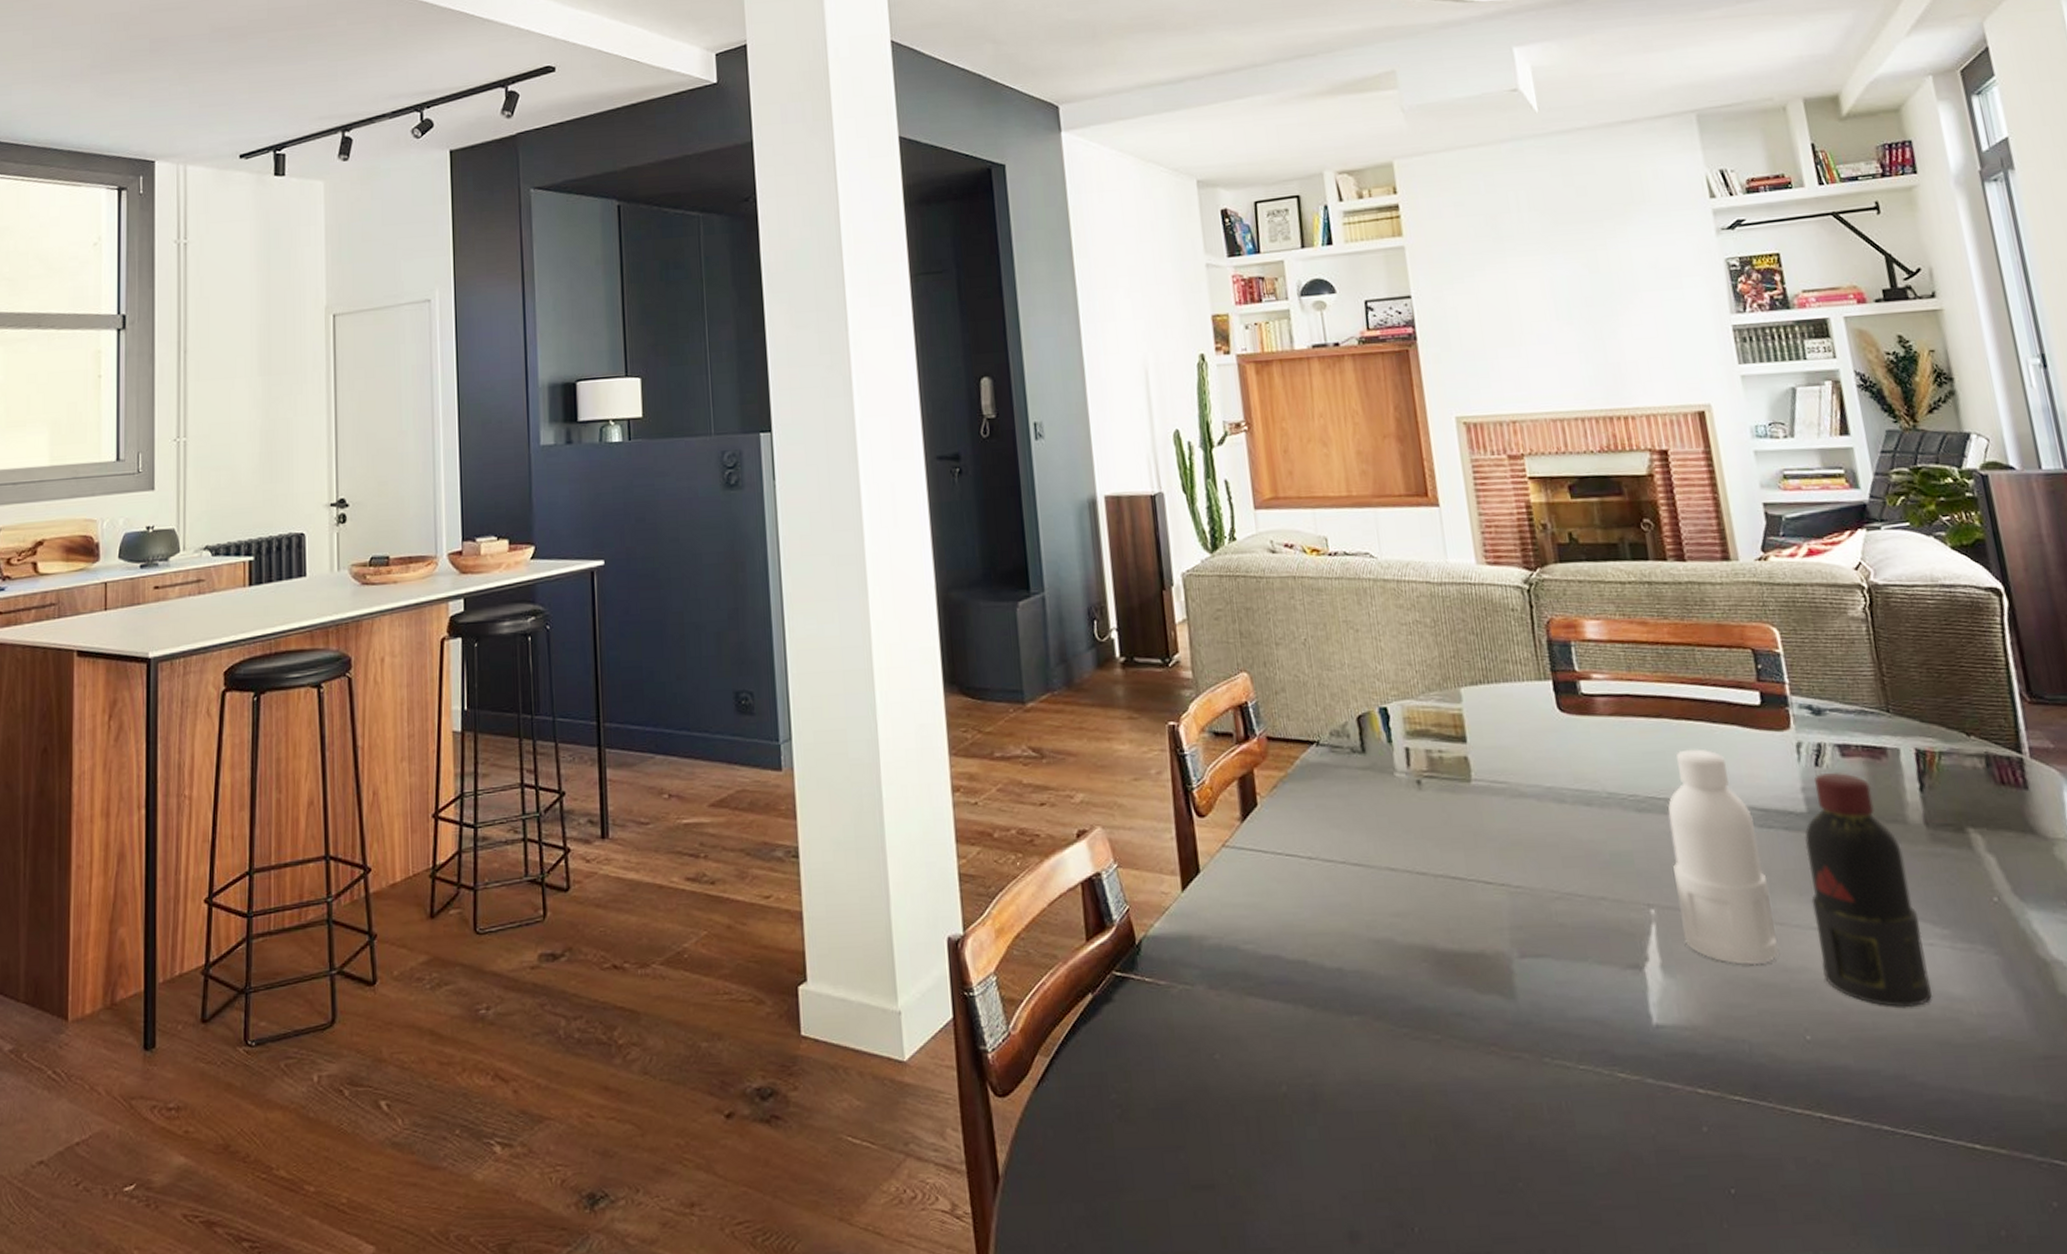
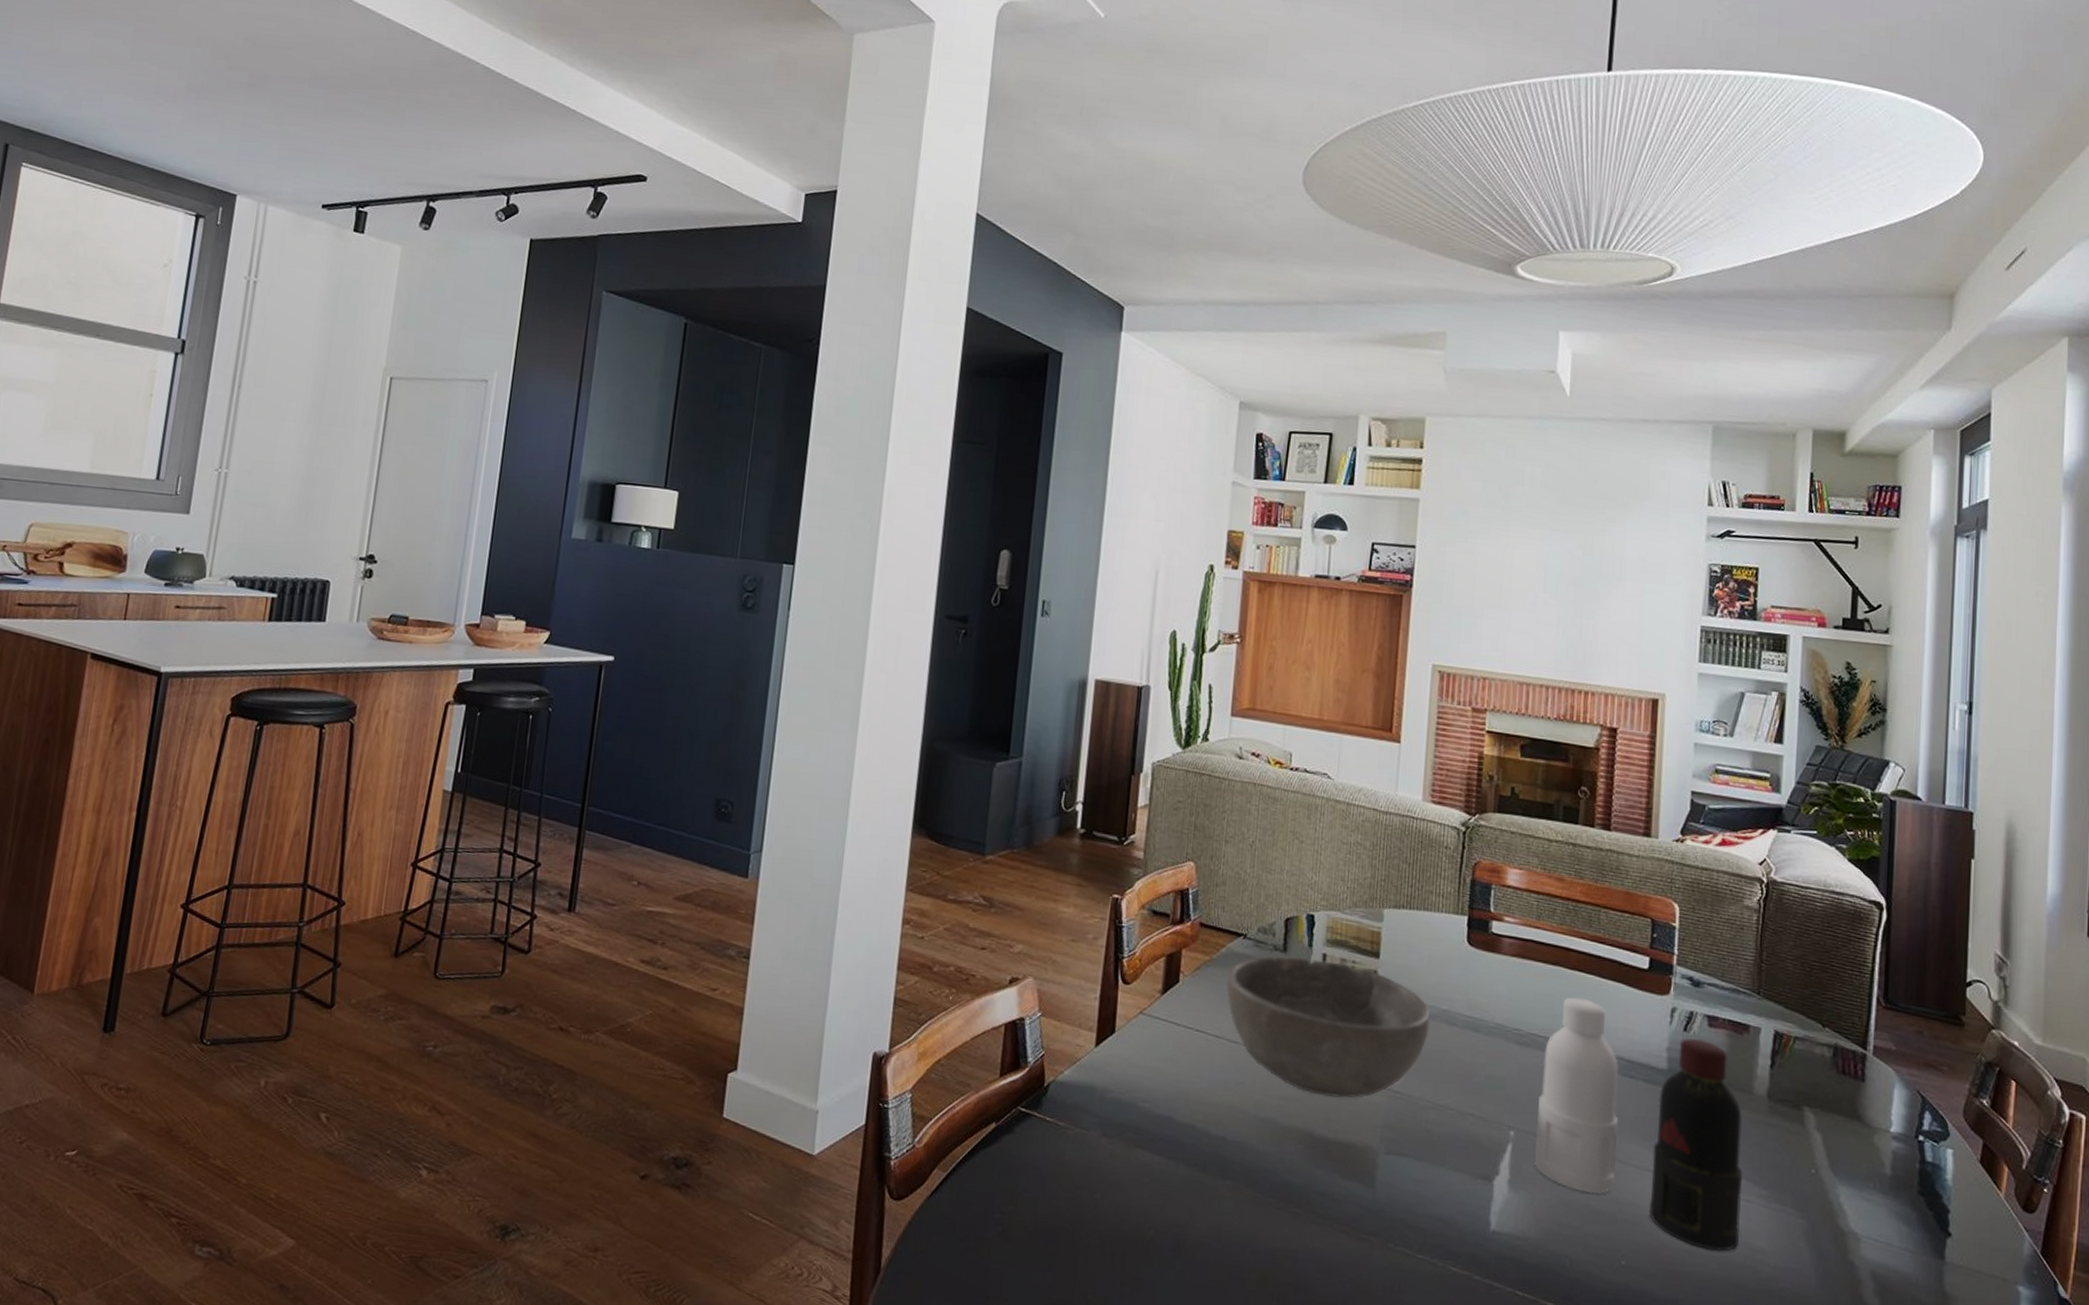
bowl: none [1307,755,1539,905] -> present [1226,956,1431,1098]

